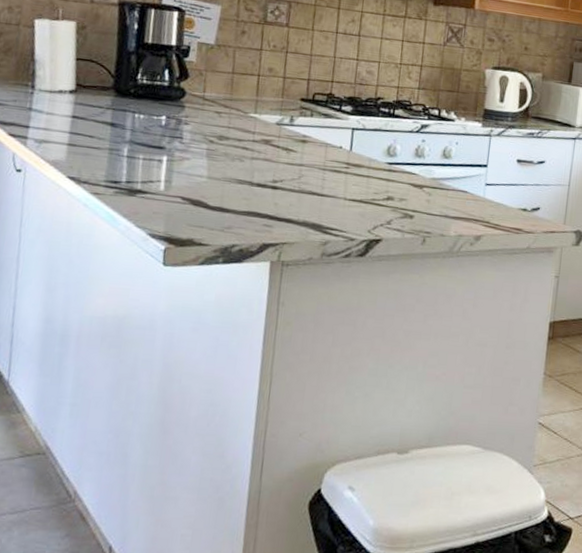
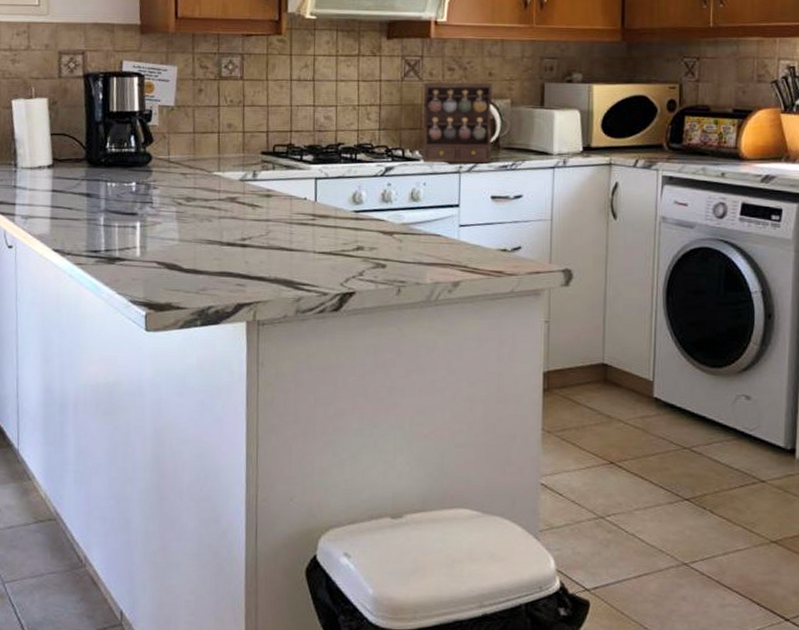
spice rack: none [457,49,528,130] -> present [422,82,493,164]

